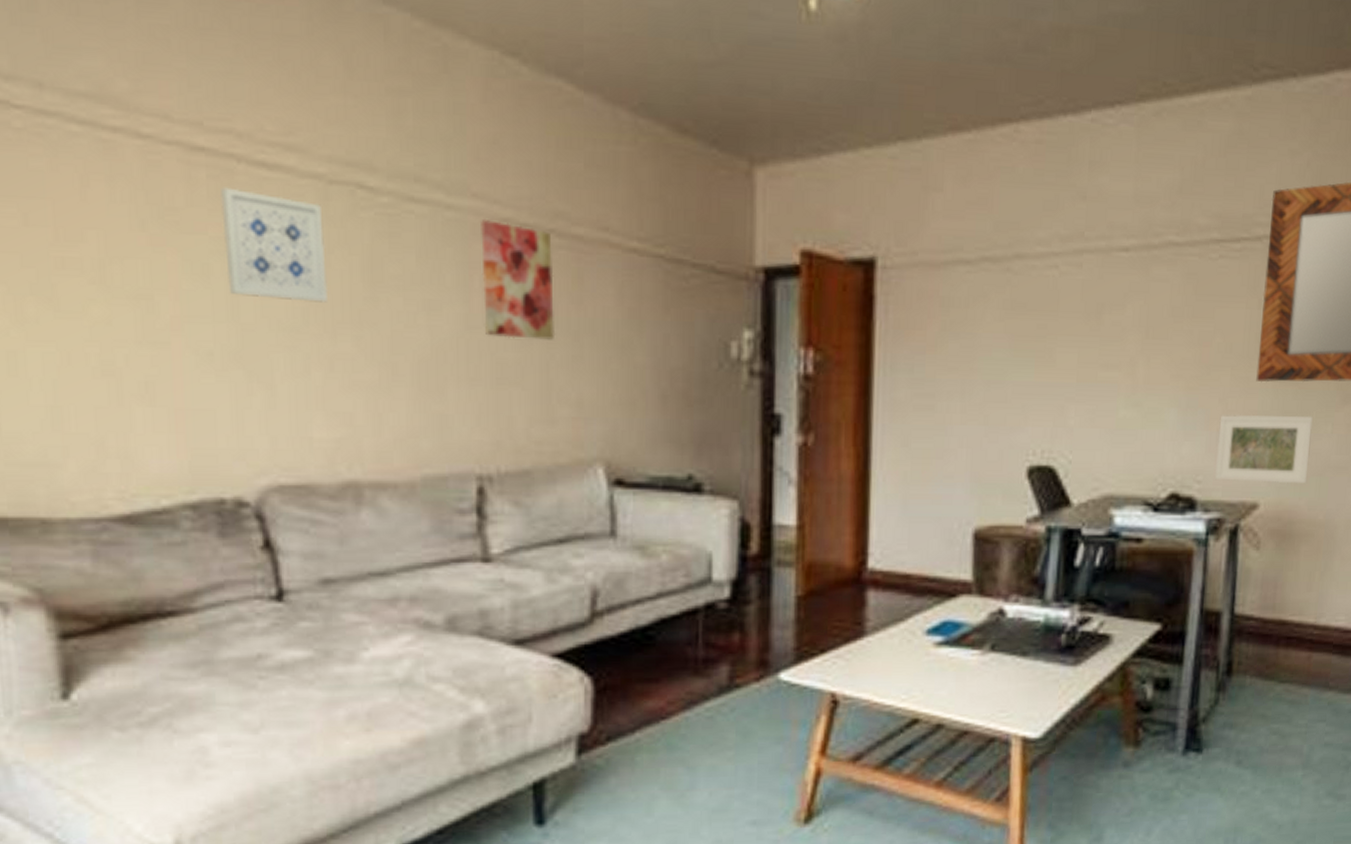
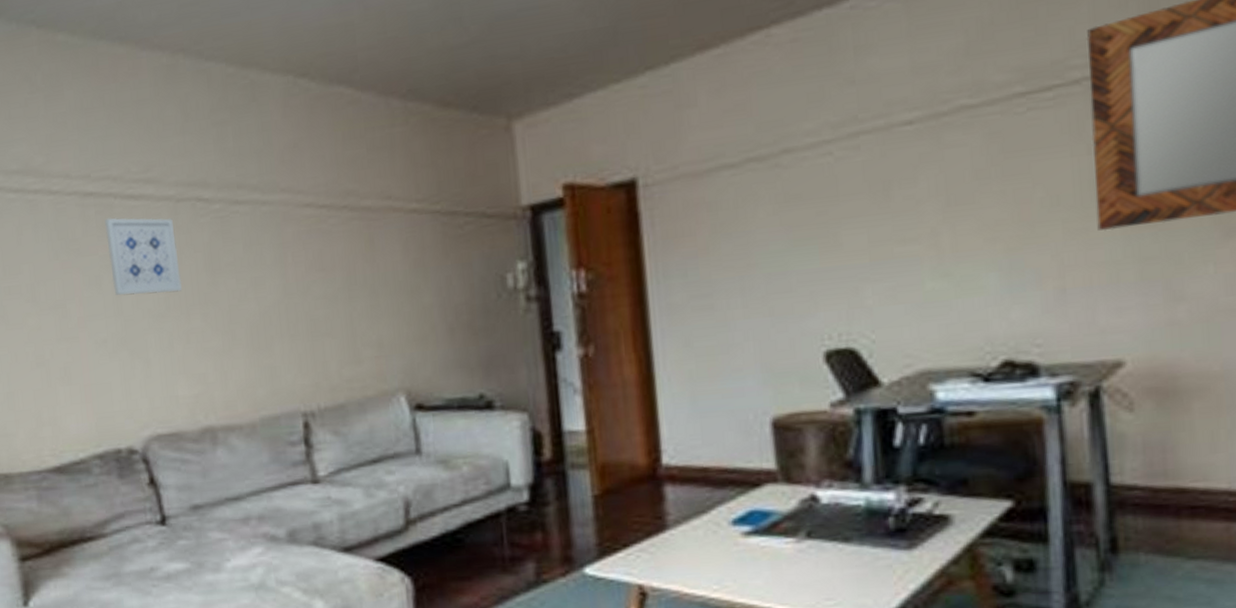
wall art: present [481,218,556,340] -> none [289,207,356,299]
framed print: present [1215,414,1313,484] -> none [1055,258,1188,342]

